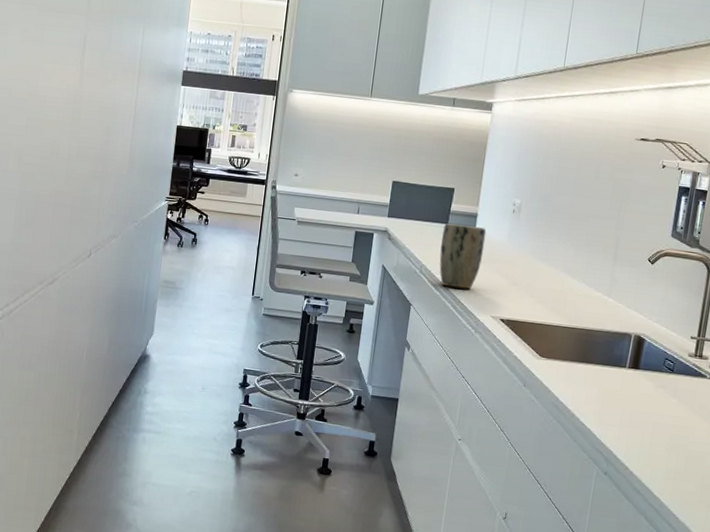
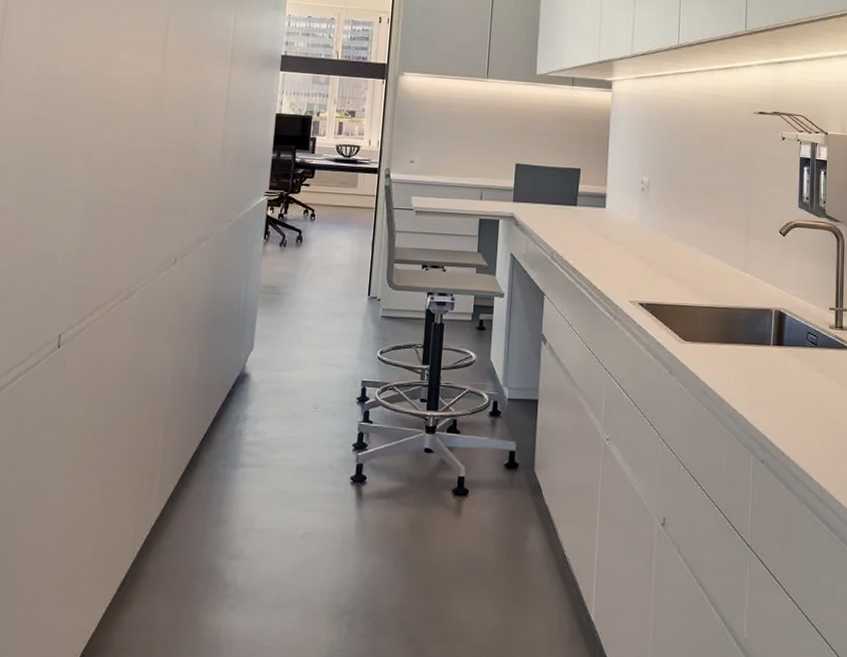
plant pot: present [439,223,487,289] -> none [570,205,617,274]

